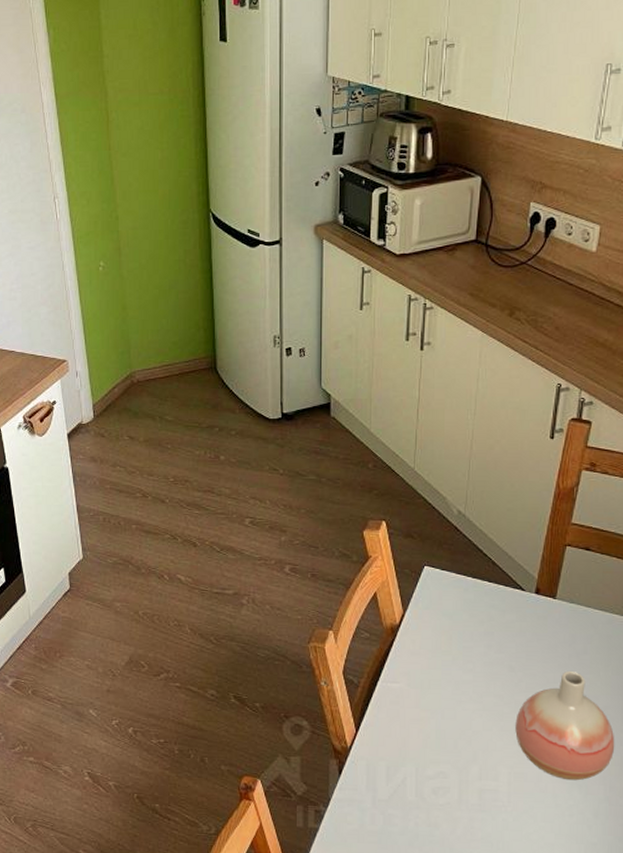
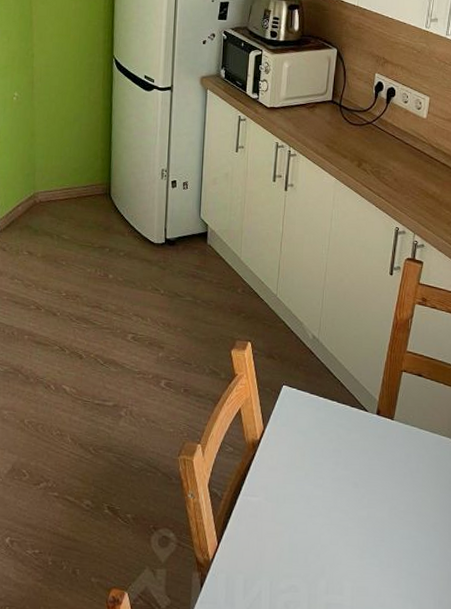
vase: present [515,670,615,781] -> none [358,488,443,595]

